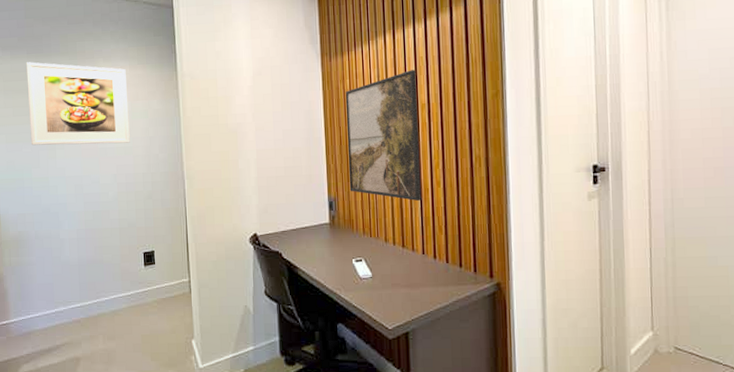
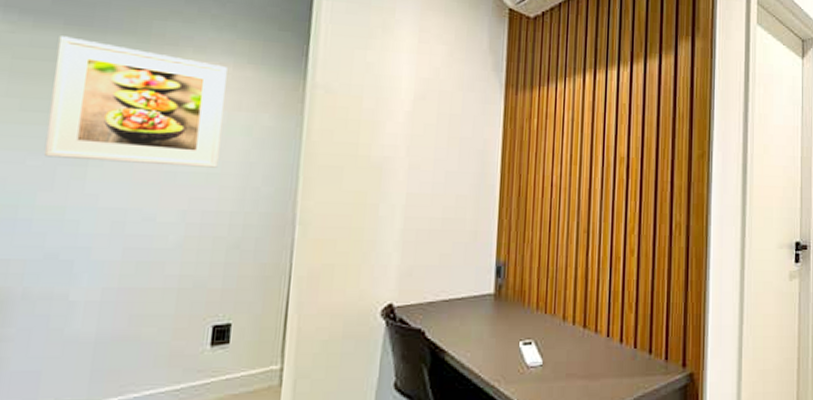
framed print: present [345,70,422,202] -> none [524,117,616,272]

